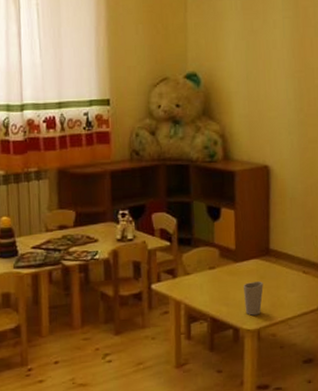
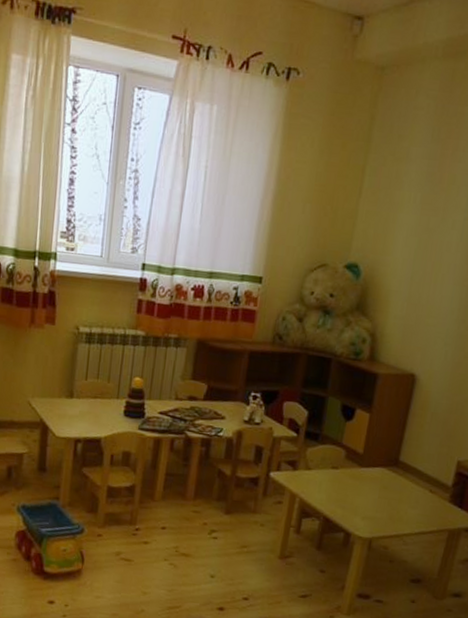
cup: present [244,281,264,316] -> none [360,489,385,525]

